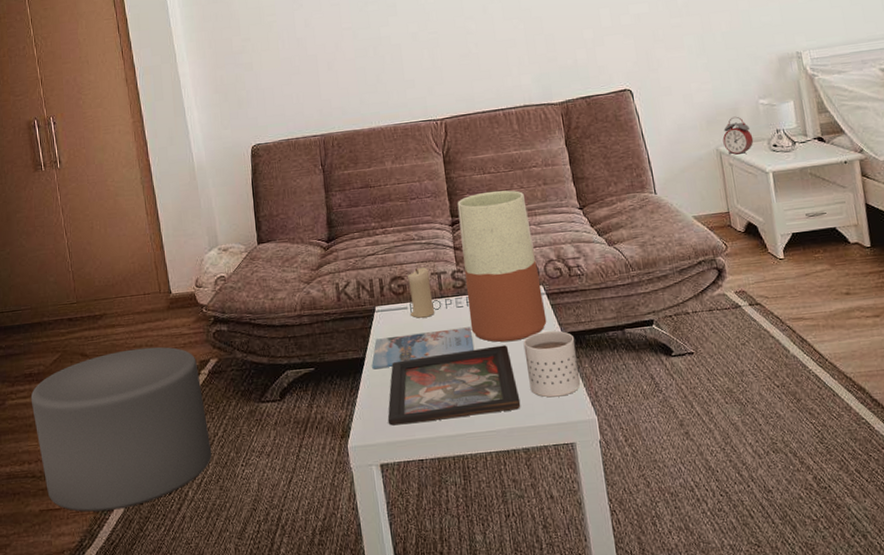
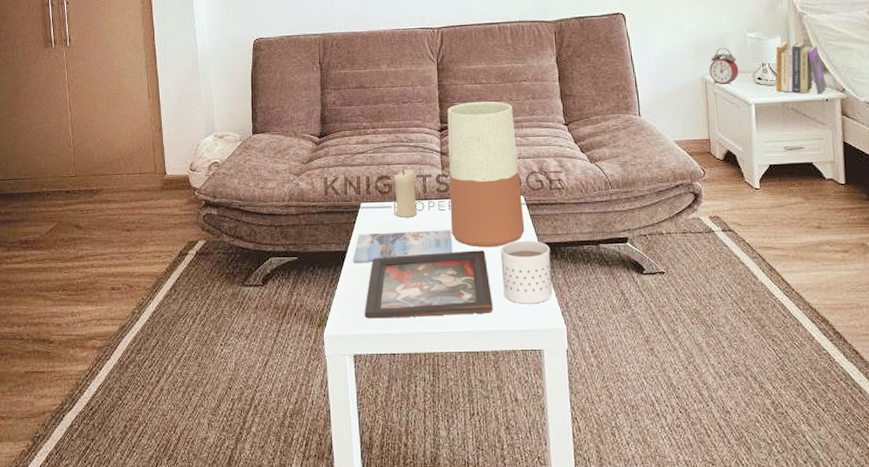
pouf: present [30,347,212,512] -> none [24,224,193,377]
books: none [789,104,845,158] -> present [775,41,827,94]

